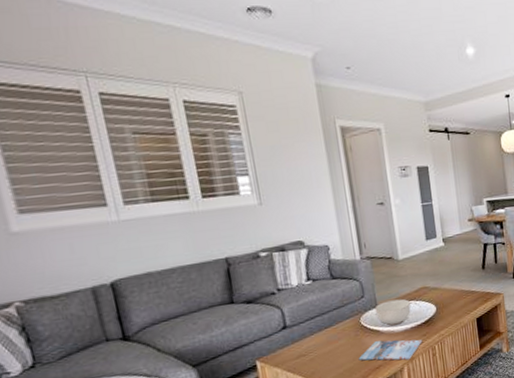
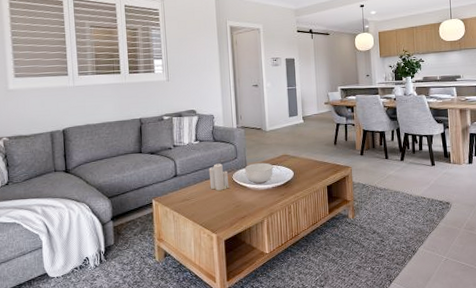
candle: none [328,305,357,340] -> present [209,162,229,191]
magazine: present [358,339,423,361] -> none [228,194,281,215]

